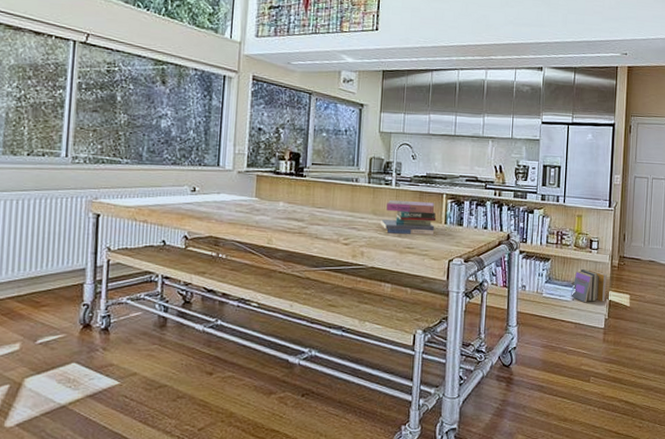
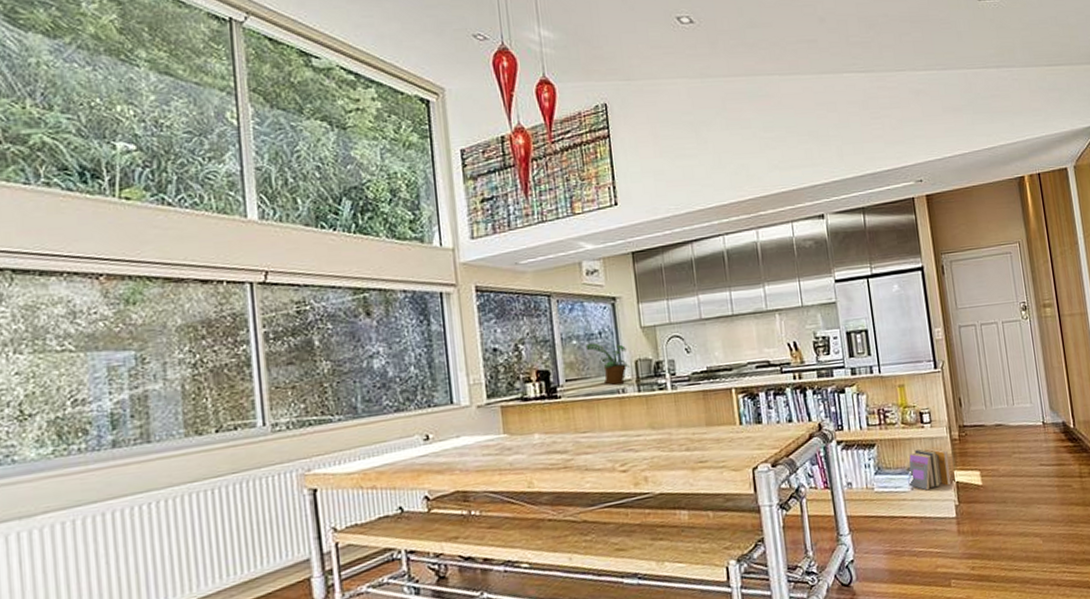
potted plant: none [332,137,365,175] -> present [585,342,629,385]
books: present [381,200,437,235] -> none [661,401,730,449]

